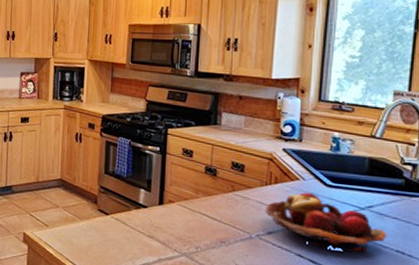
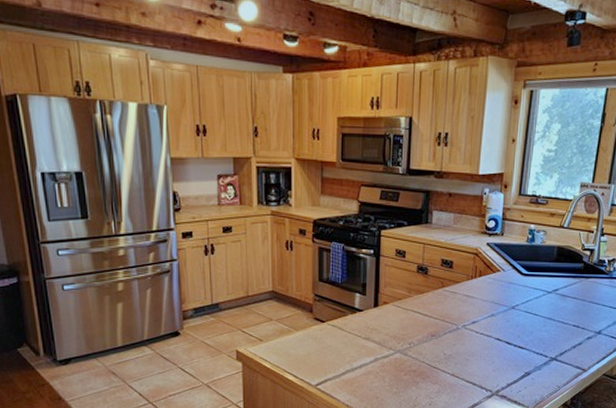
fruit basket: present [265,192,387,253] -> none [470,282,568,331]

